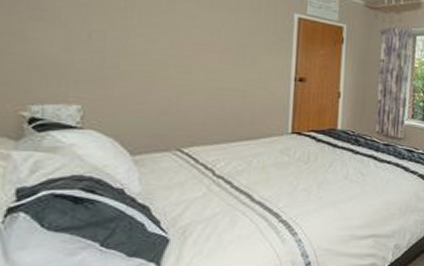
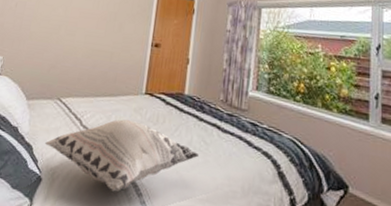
decorative pillow: none [167,163,356,237] -> present [45,119,199,192]

